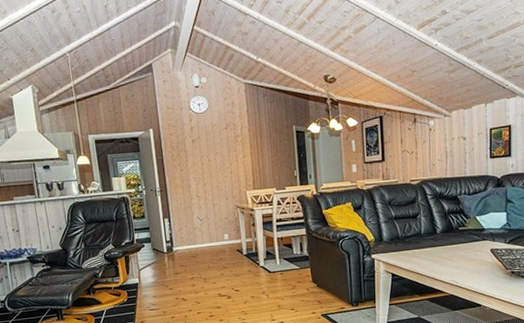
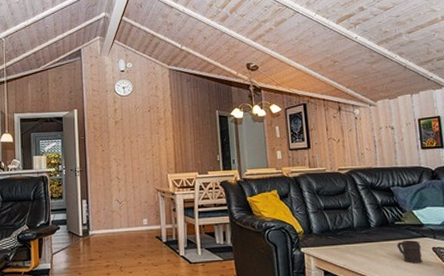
mug: none [459,243,481,264] -> present [396,240,422,264]

